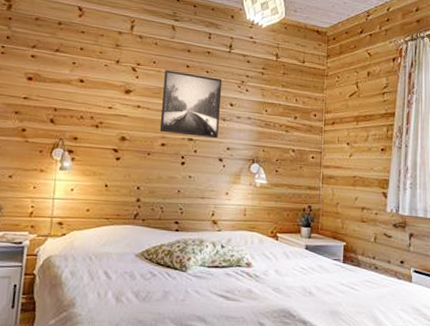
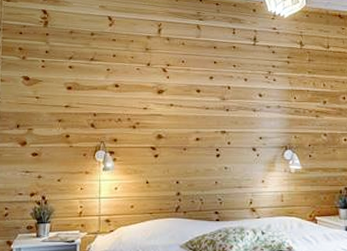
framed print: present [159,69,223,139] -> none [193,67,250,129]

